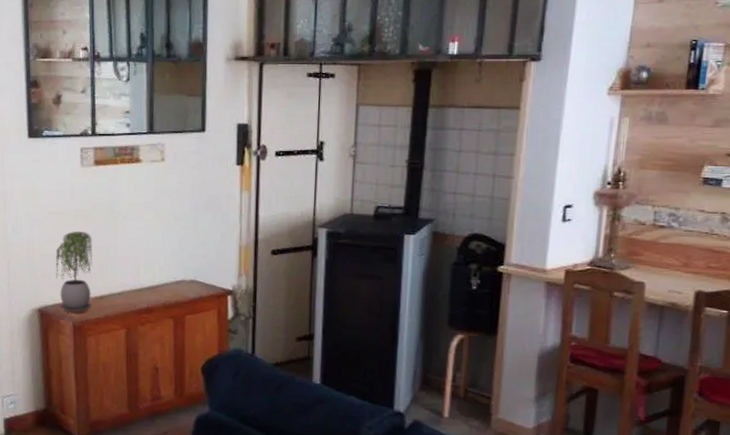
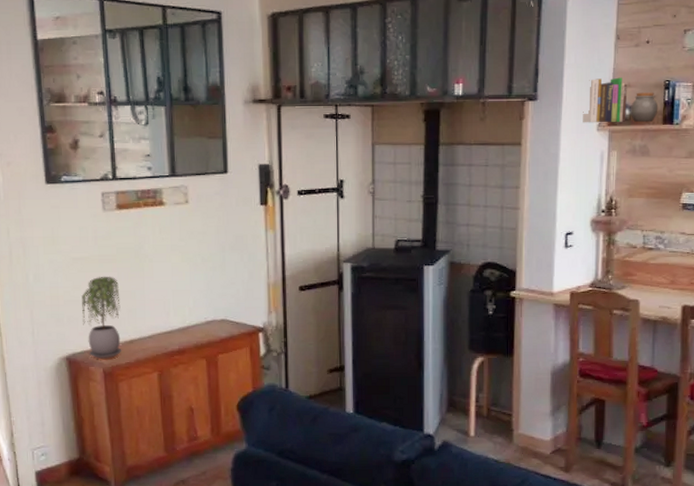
books: none [591,36,647,87] -> present [583,77,628,123]
jar: none [647,53,682,87] -> present [630,92,659,123]

